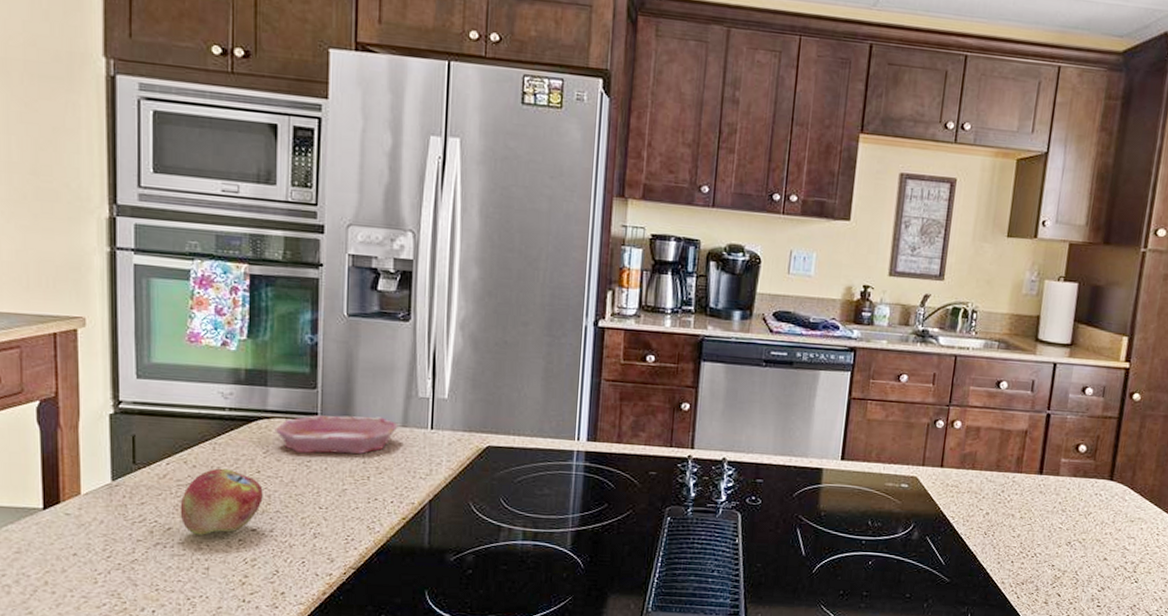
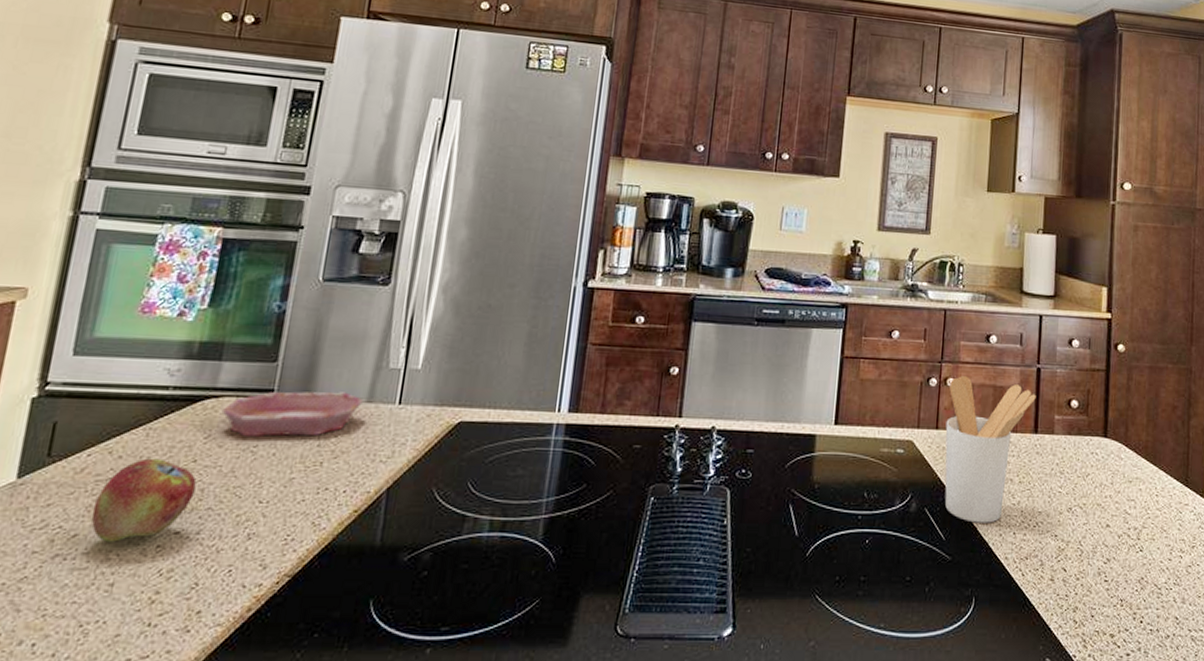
utensil holder: none [946,419,1044,552] -> present [944,376,1036,523]

